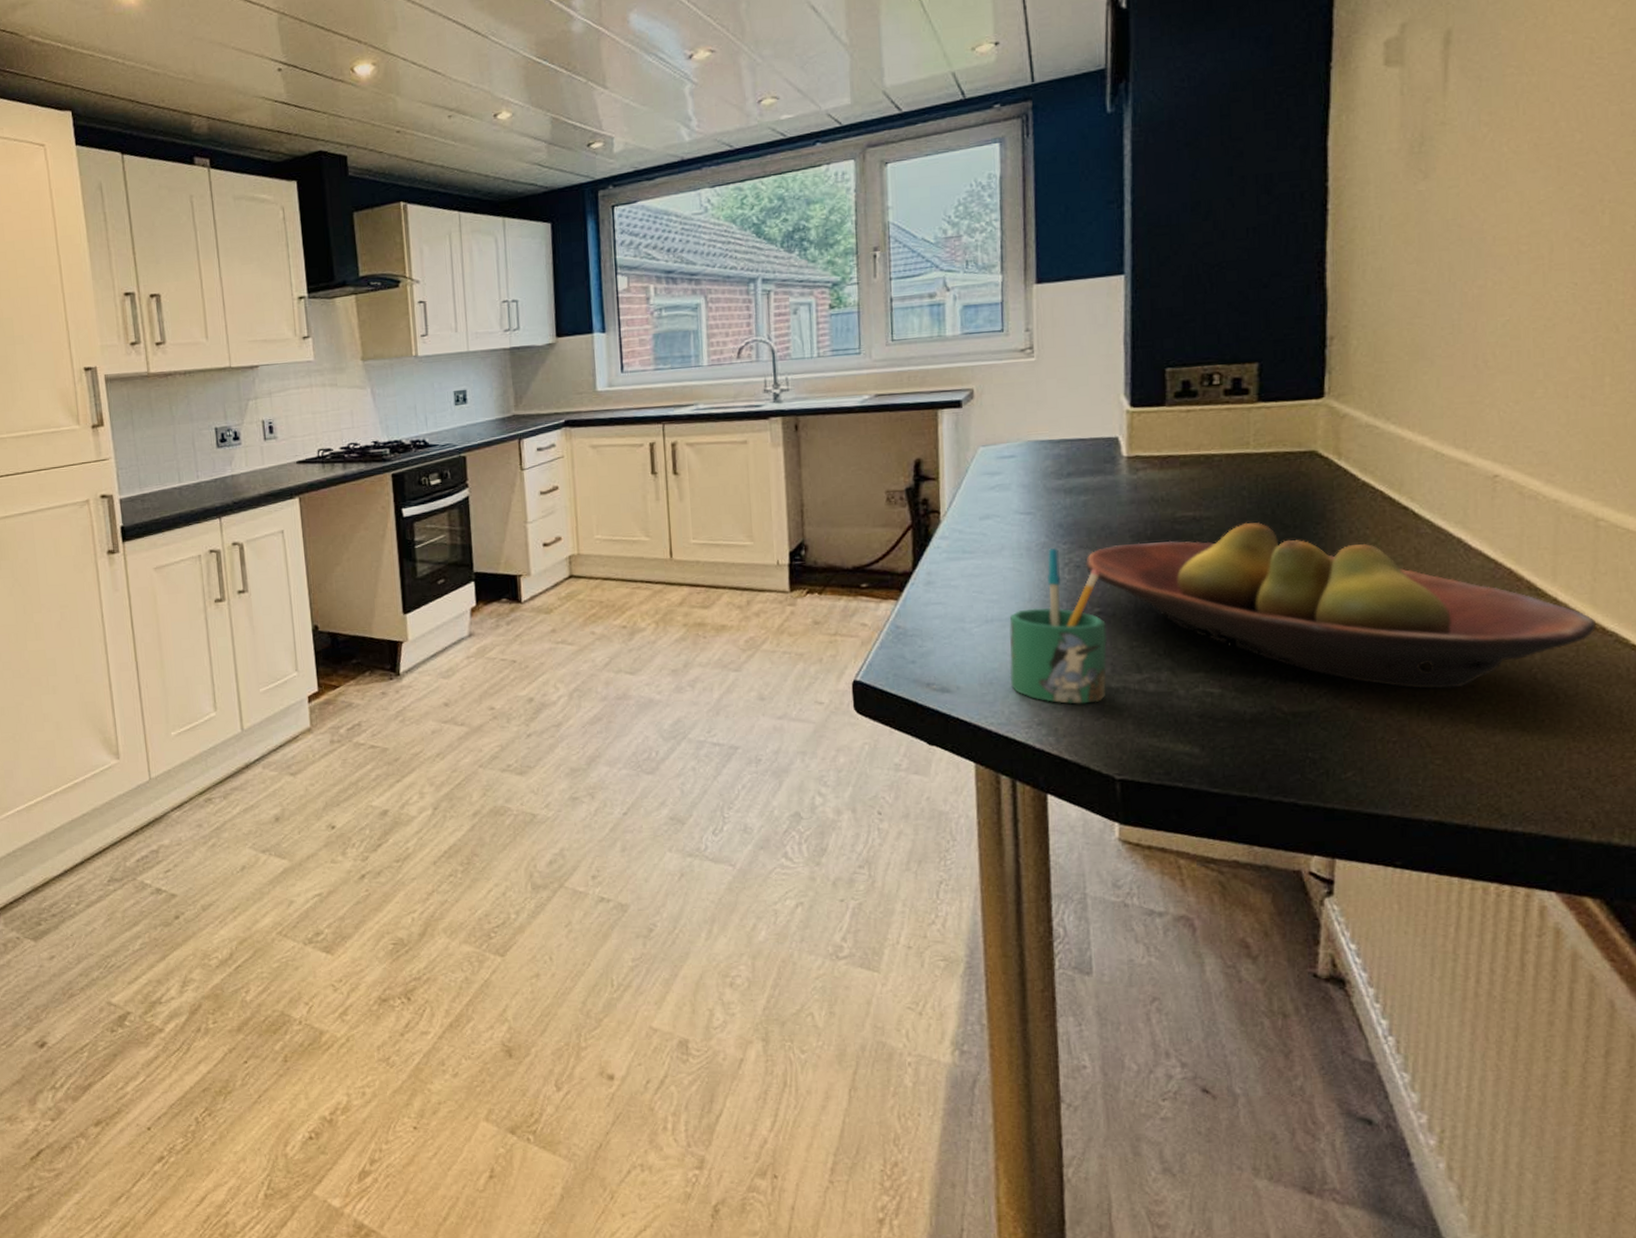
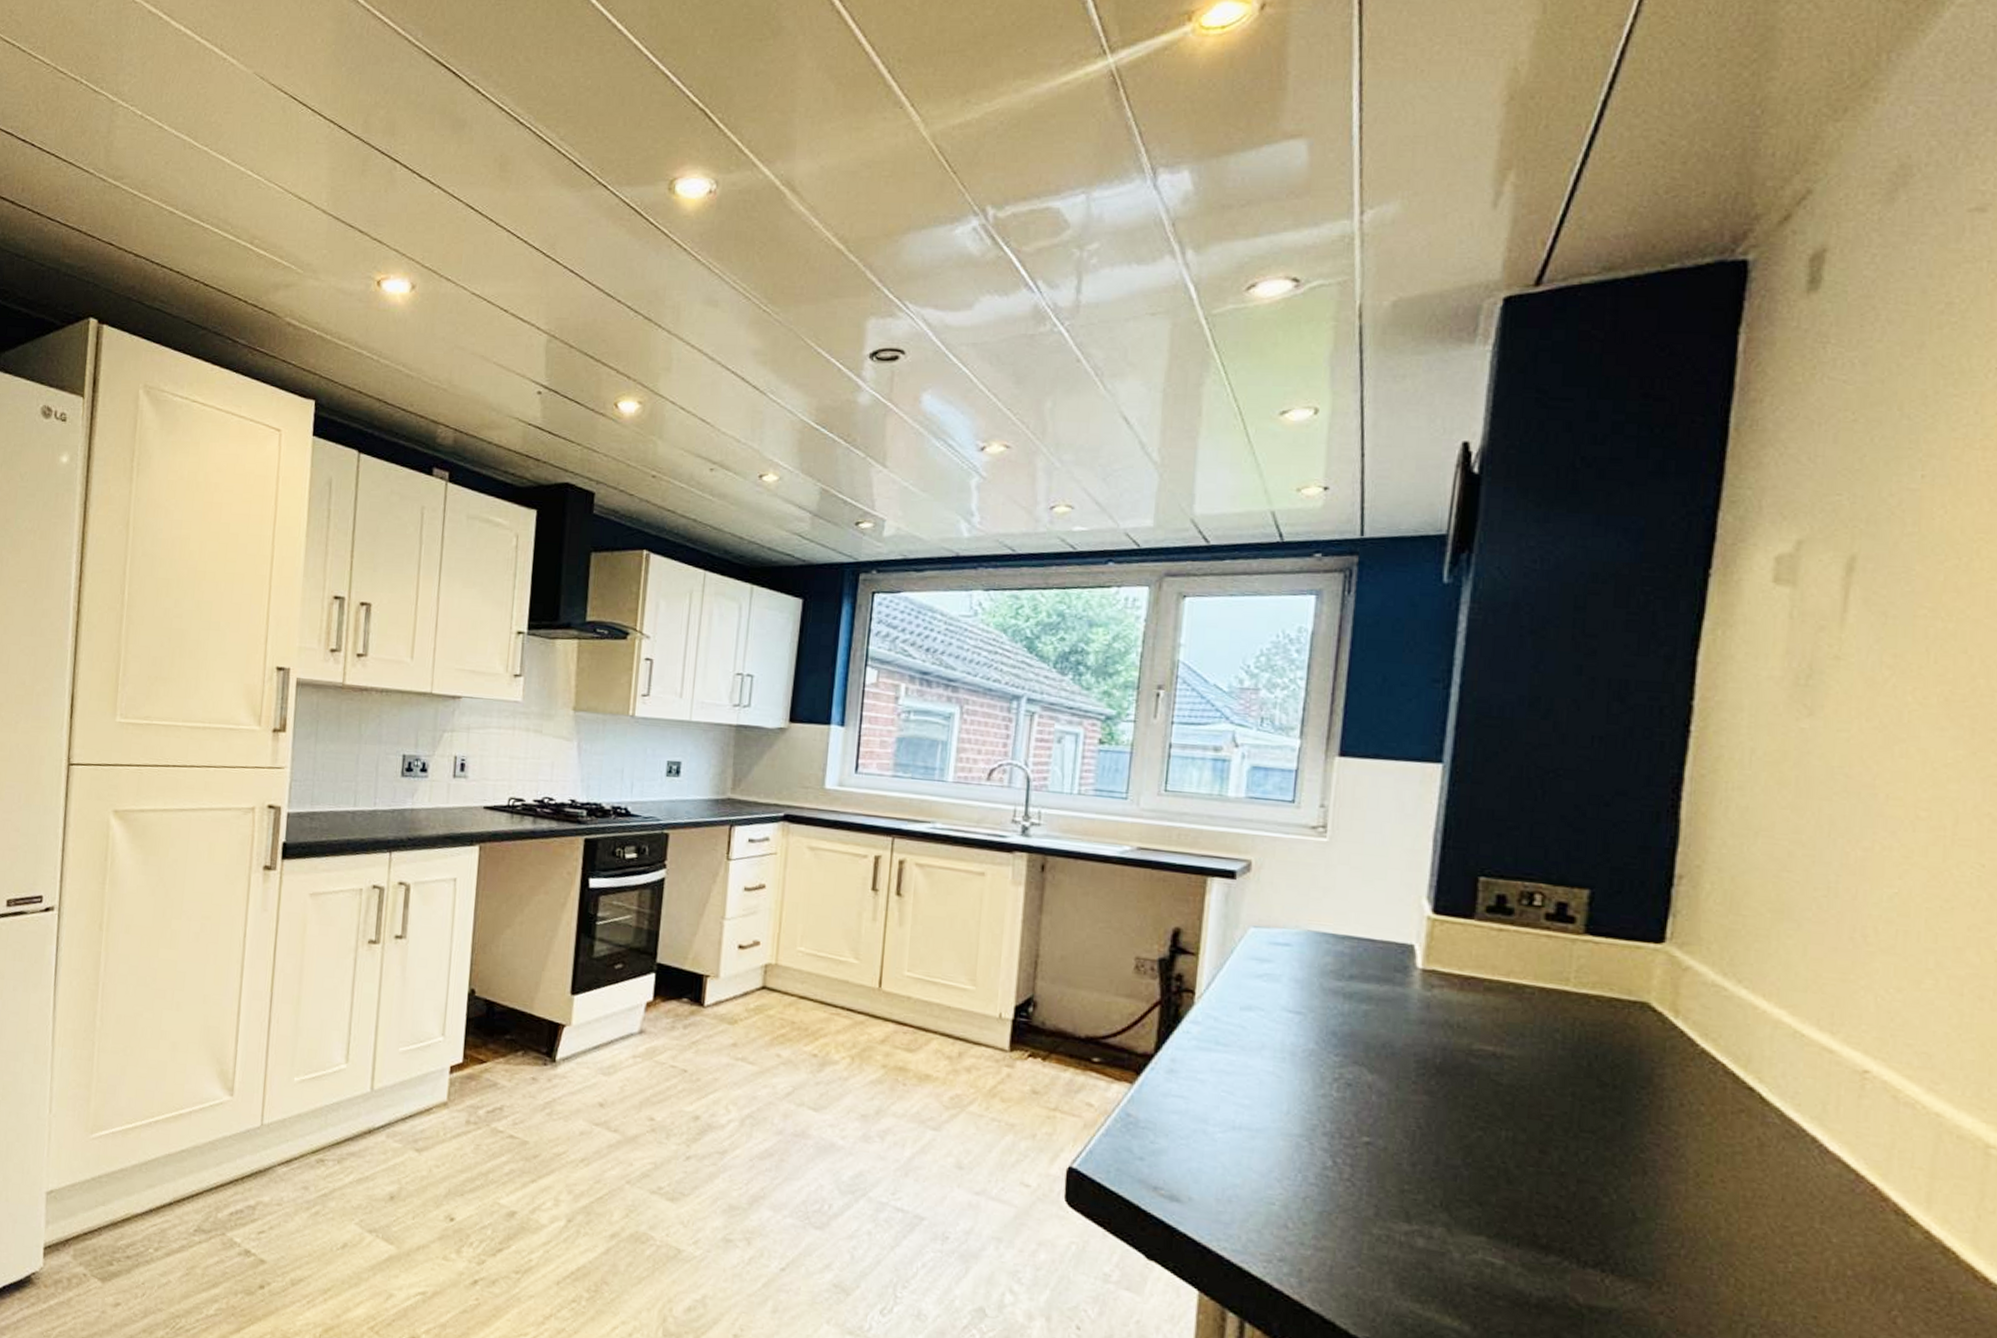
mug: present [1009,547,1107,704] -> none [1252,1057,1376,1248]
fruit bowl: present [1084,522,1596,689] -> none [1357,1068,1976,1316]

